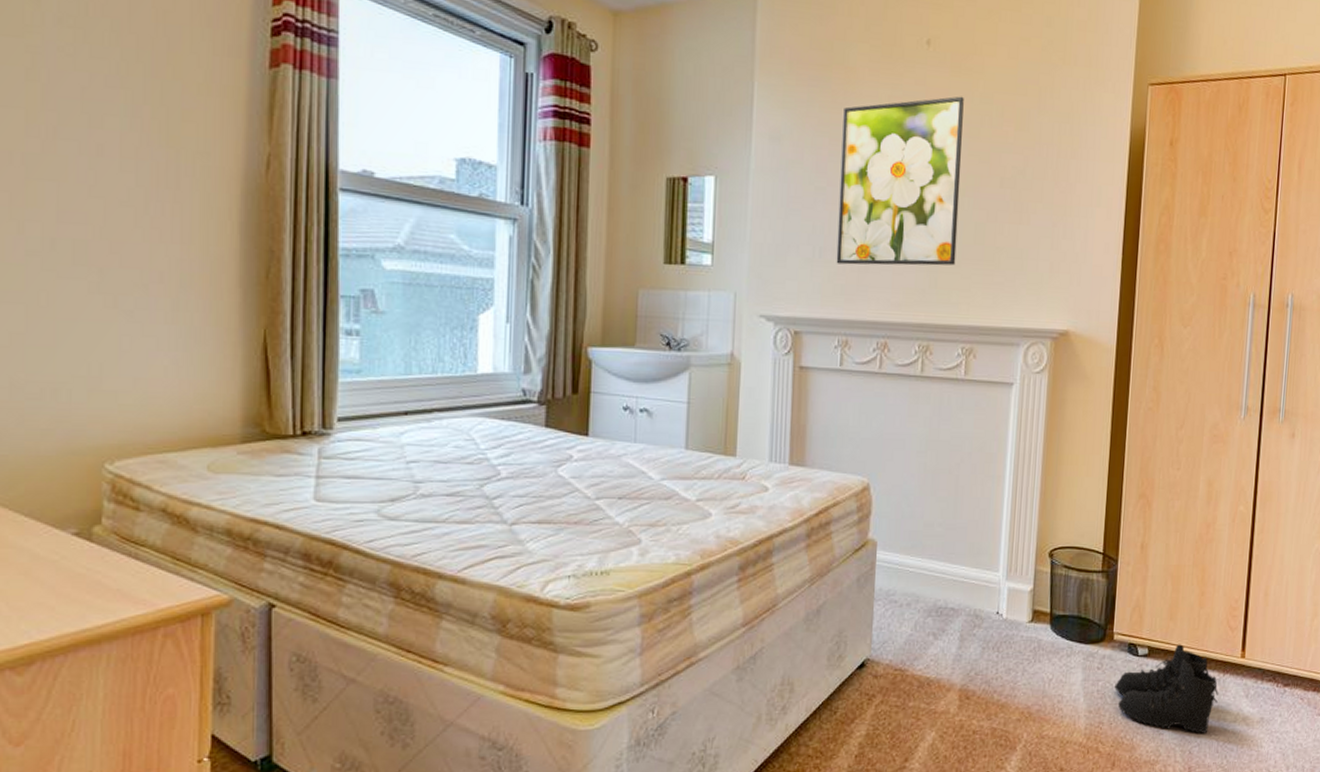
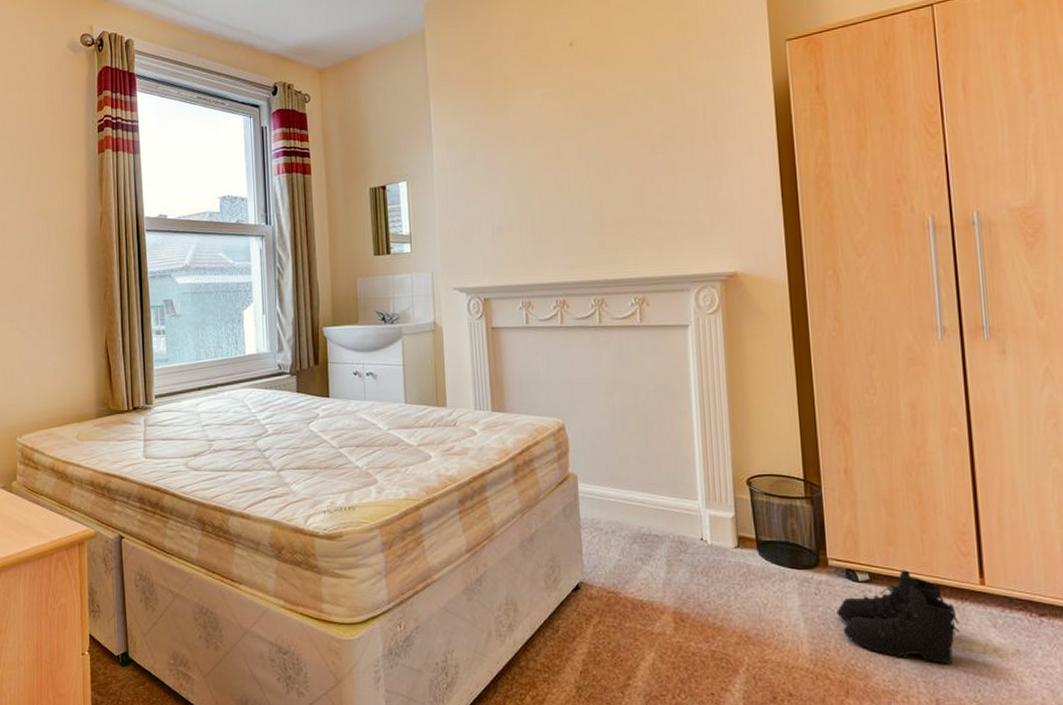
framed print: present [836,96,964,266] -> none [505,83,619,239]

